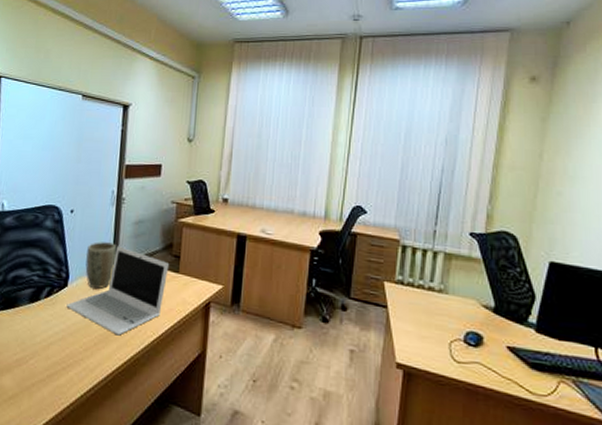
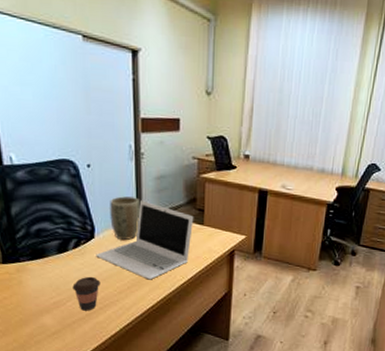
coffee cup: none [38,329,67,371] -> present [72,276,101,311]

